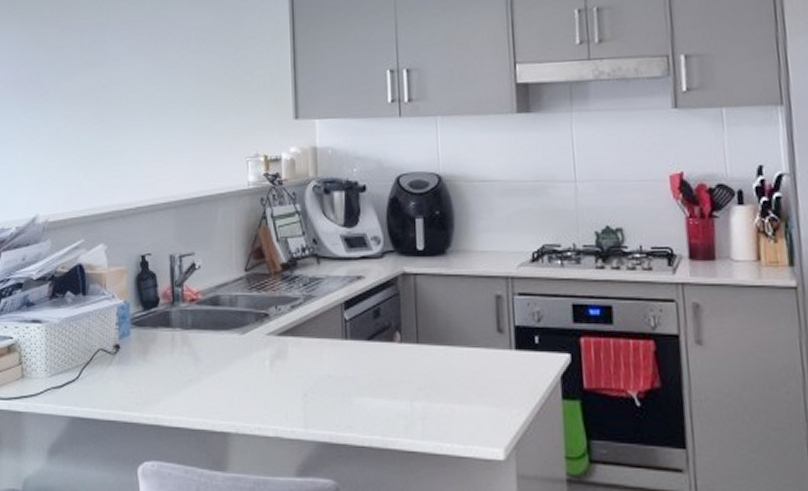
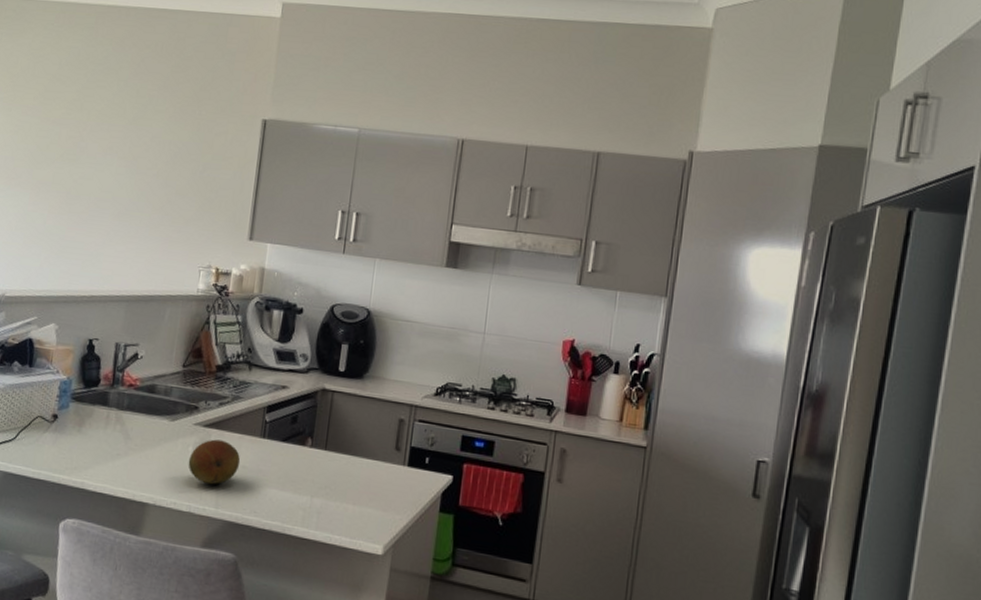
fruit: none [267,348,325,402] -> present [188,439,241,485]

